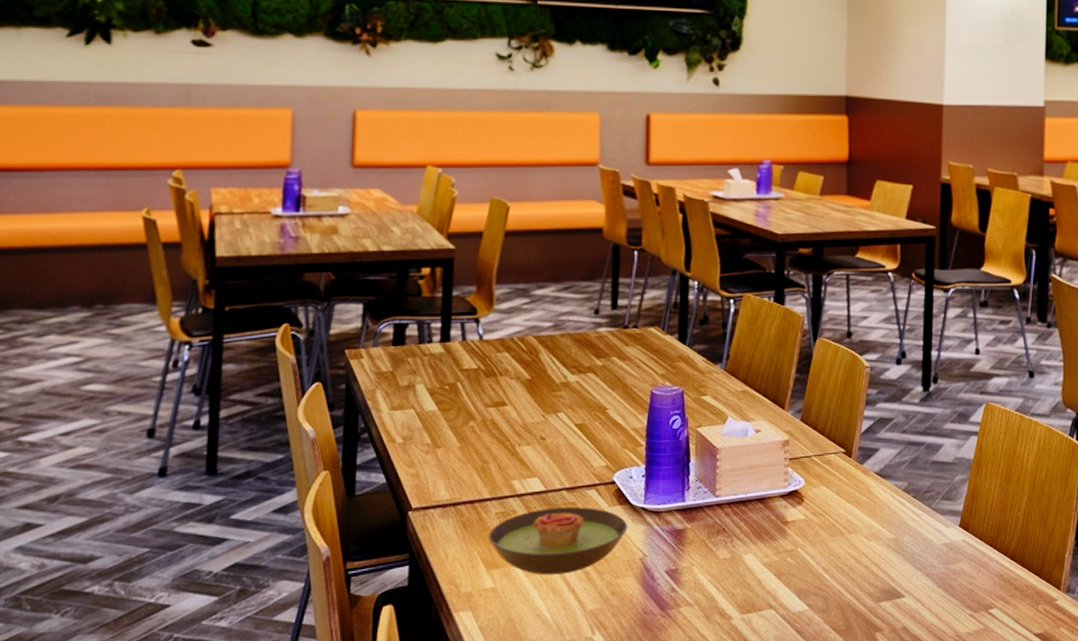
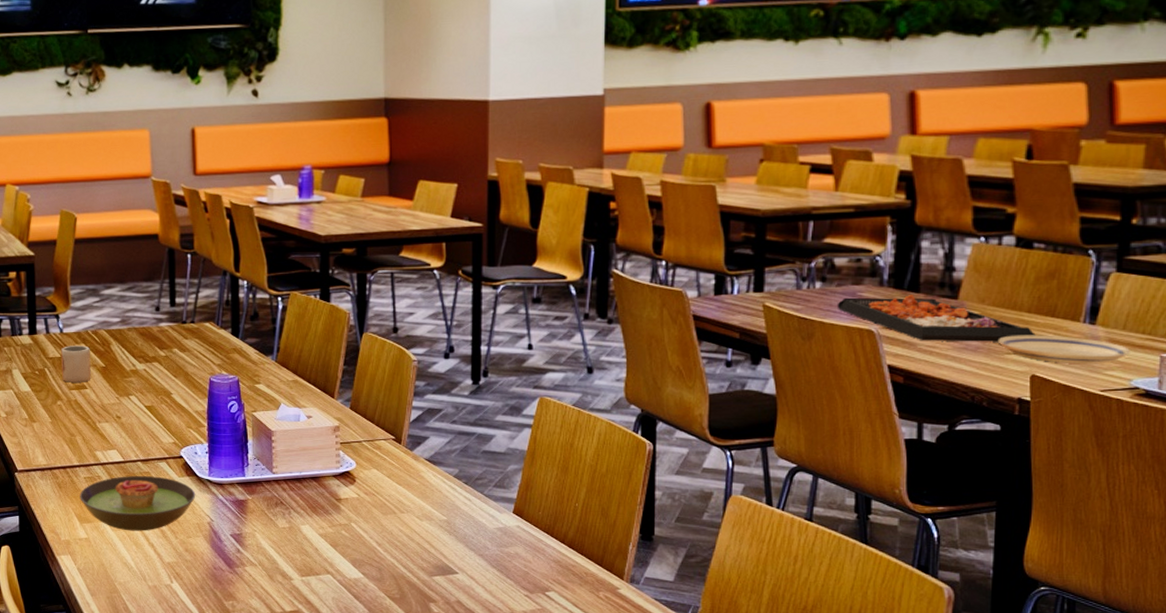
cup: none [478,354,514,399] -> present [61,345,91,383]

